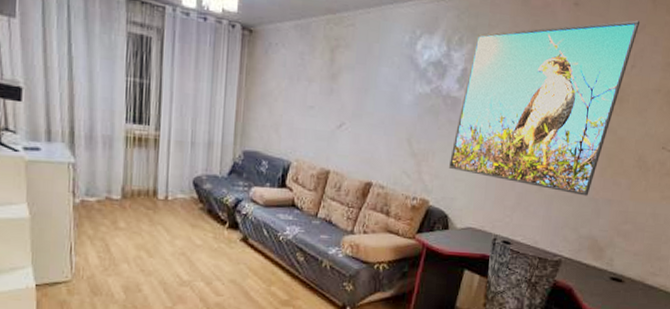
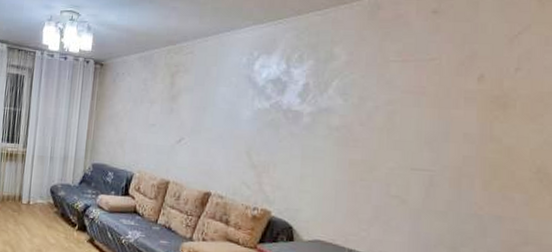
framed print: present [449,20,640,196] -> none [292,21,523,212]

